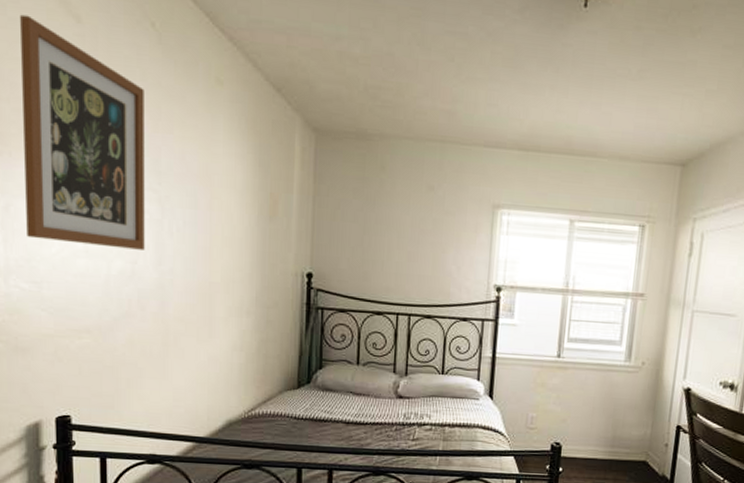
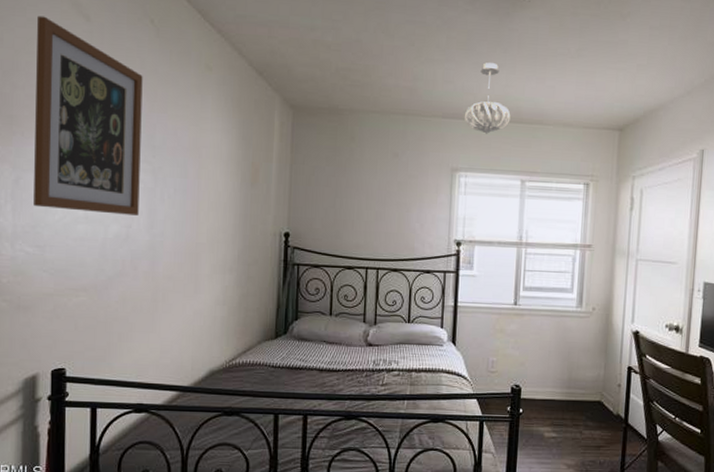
pendant light: none [509,83,561,167] -> present [465,62,511,134]

